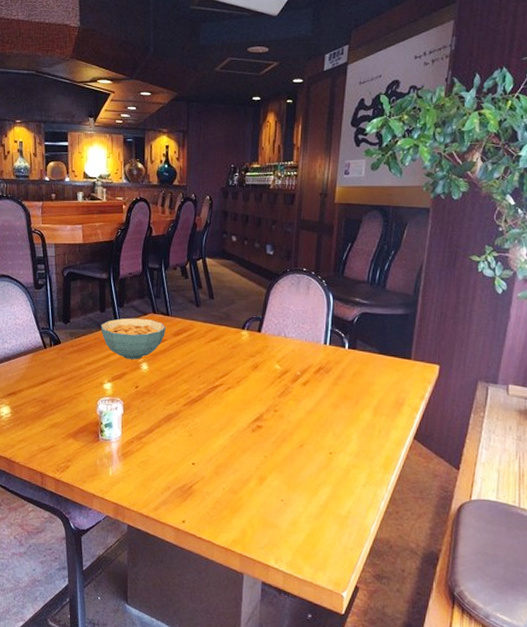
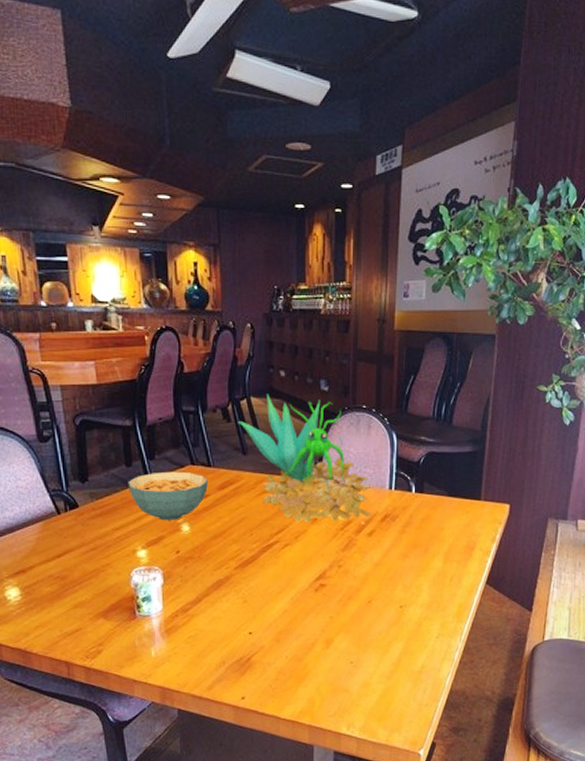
plant: none [194,255,310,371] -> present [238,394,374,524]

